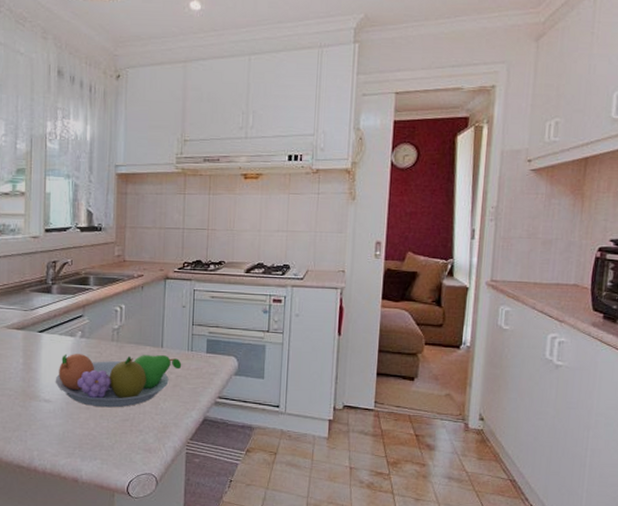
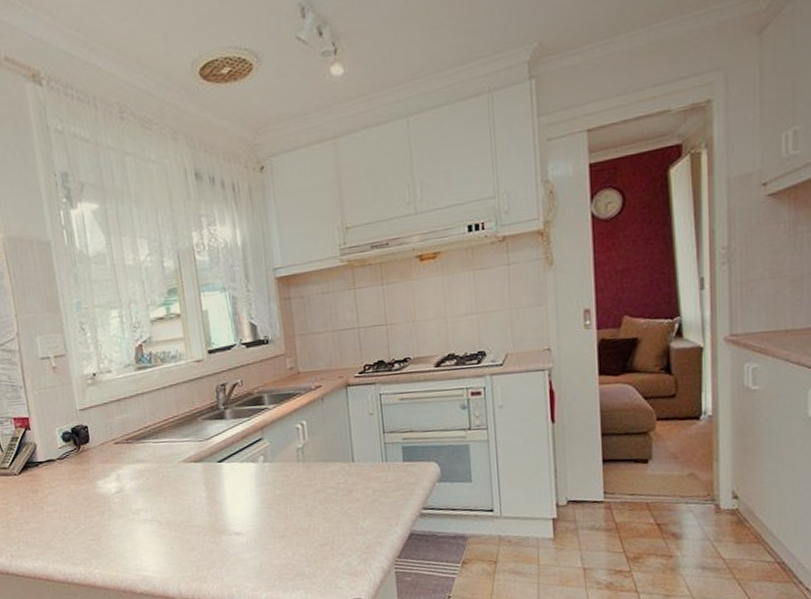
fruit bowl: present [55,354,182,408] -> none [243,470,378,535]

